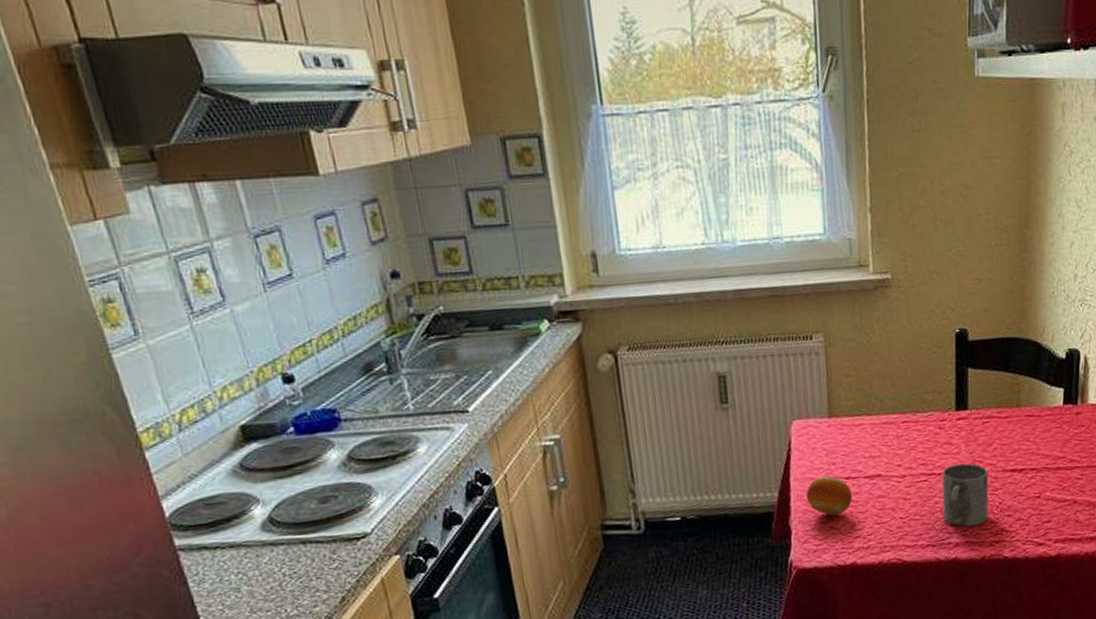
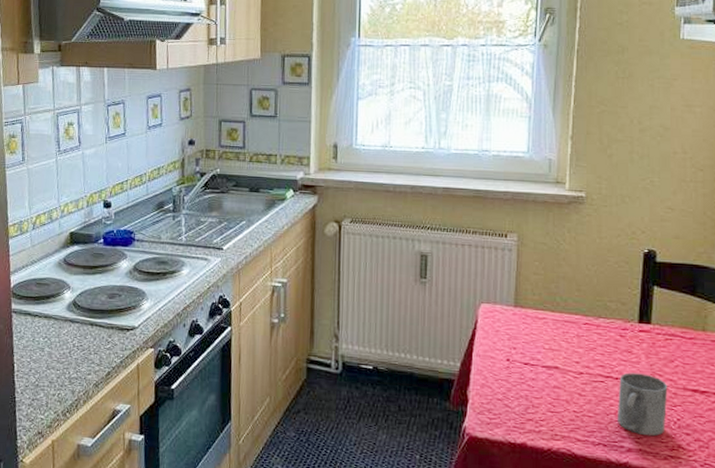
fruit: present [805,475,852,516] -> none [485,357,528,396]

